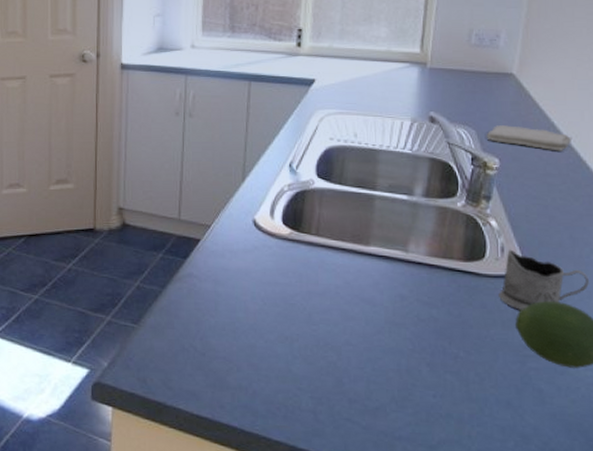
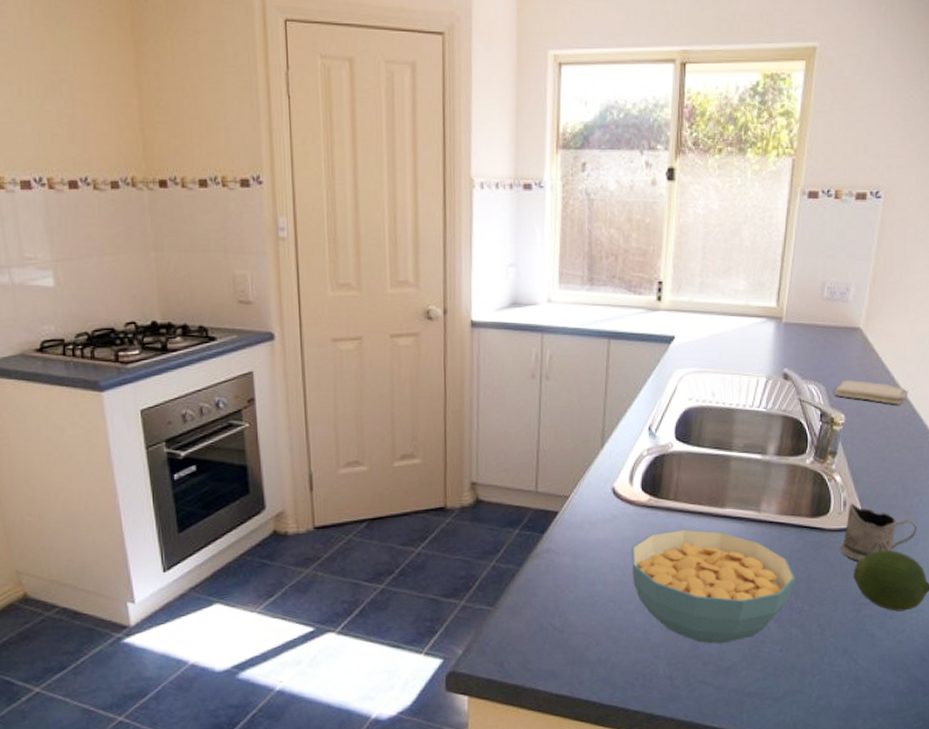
cereal bowl: none [272,264,449,383] -> present [631,529,796,644]

